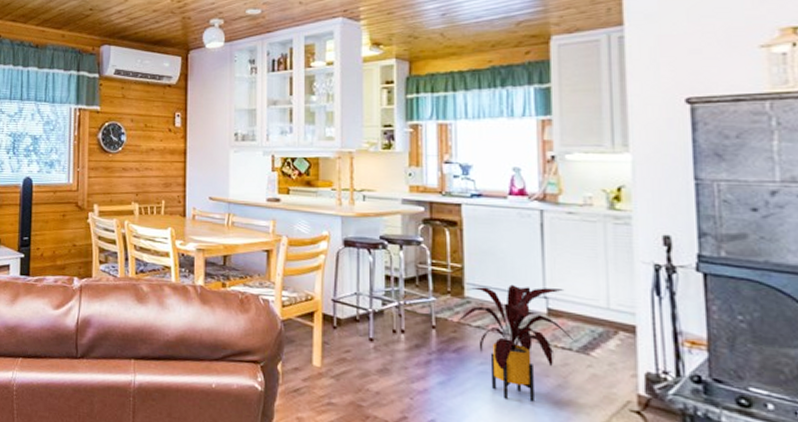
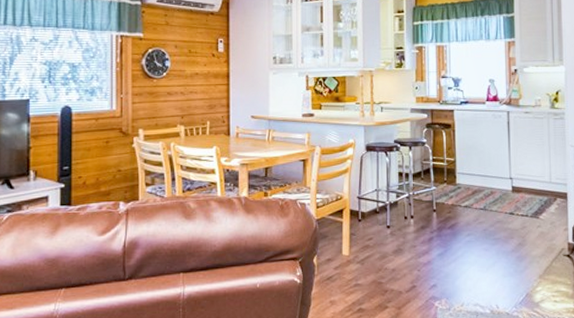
house plant: present [459,284,575,402] -> none [452,171,530,260]

